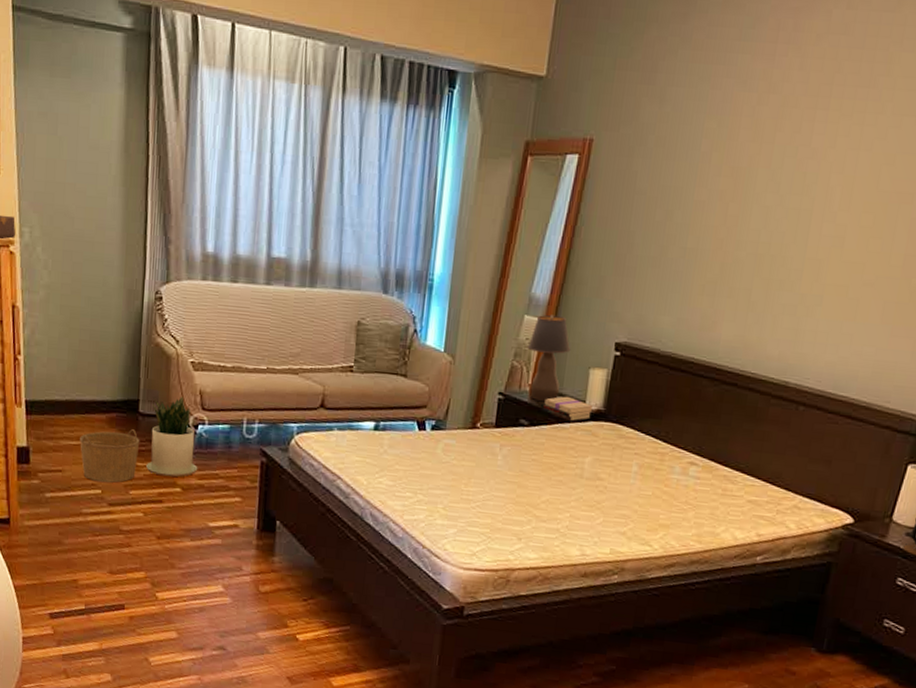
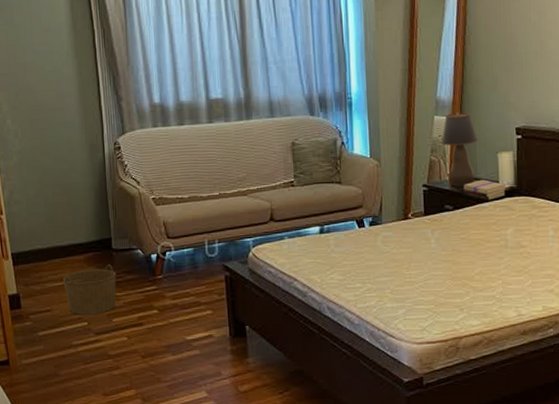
planter: present [146,397,198,477] -> none [122,230,171,302]

